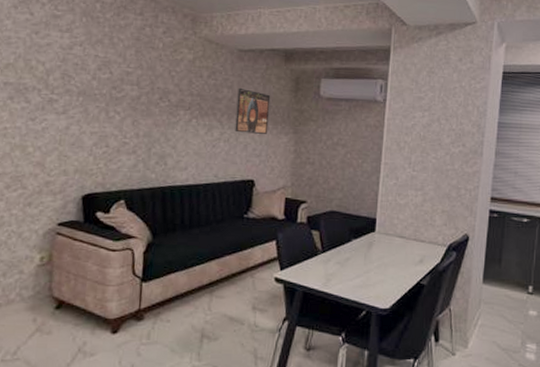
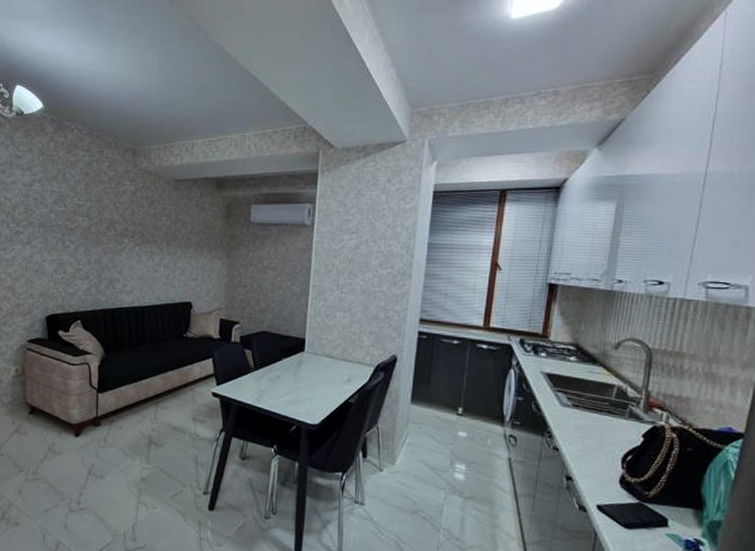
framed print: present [235,87,271,134] -> none [173,216,205,259]

